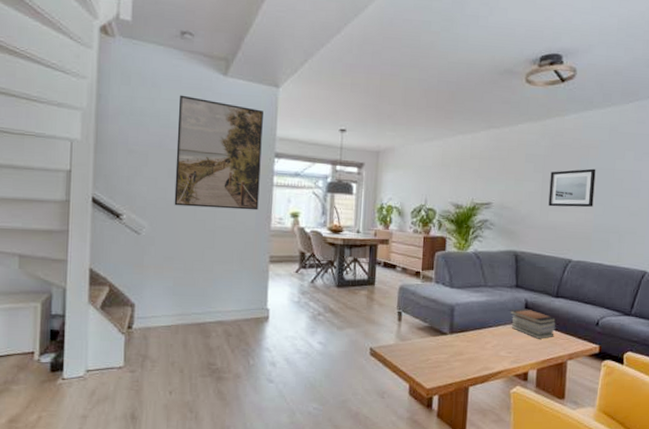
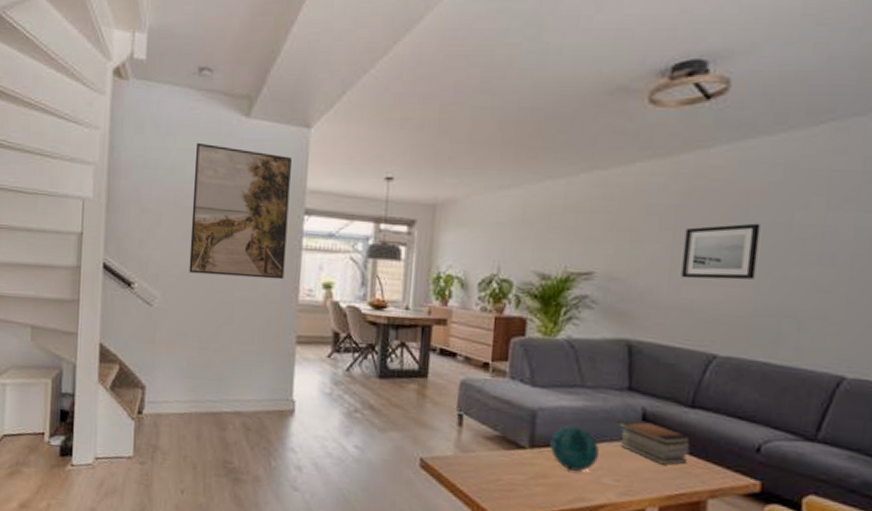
decorative orb: none [464,315,497,348] -> present [550,426,599,471]

